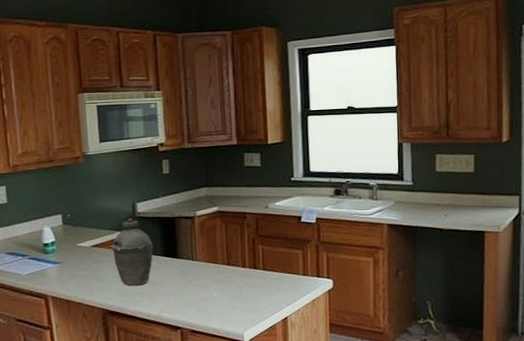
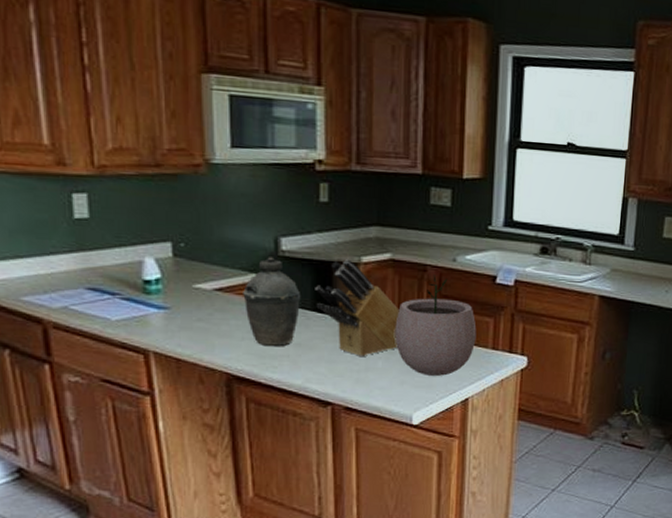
knife block: none [163,214,228,289] -> present [315,259,400,356]
plant pot: none [225,220,290,300] -> present [395,275,477,376]

